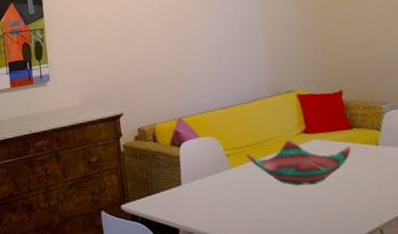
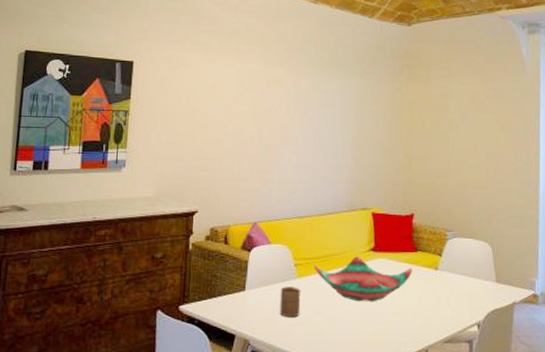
cup: none [216,177,240,208] -> present [279,286,301,318]

